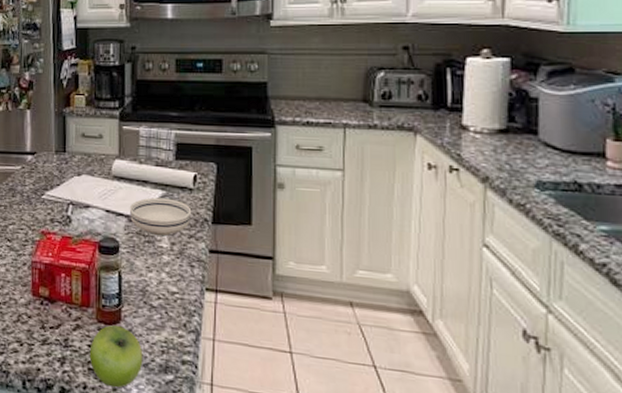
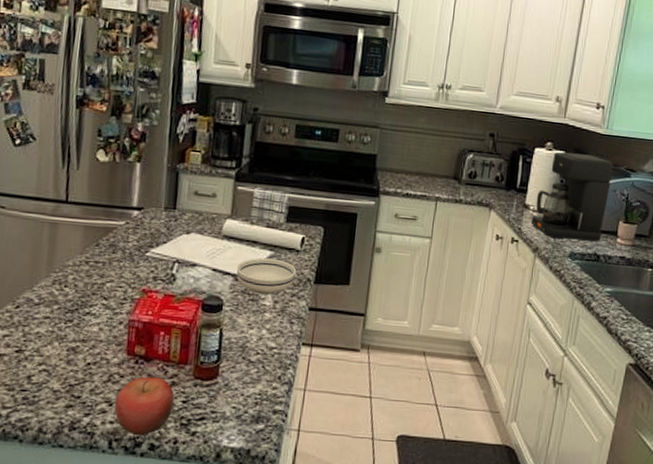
fruit: none [25,318,80,379] -> present [114,376,175,436]
fruit: present [89,324,143,388] -> none [182,380,237,440]
coffee maker: none [474,59,586,167] -> present [531,152,614,242]

